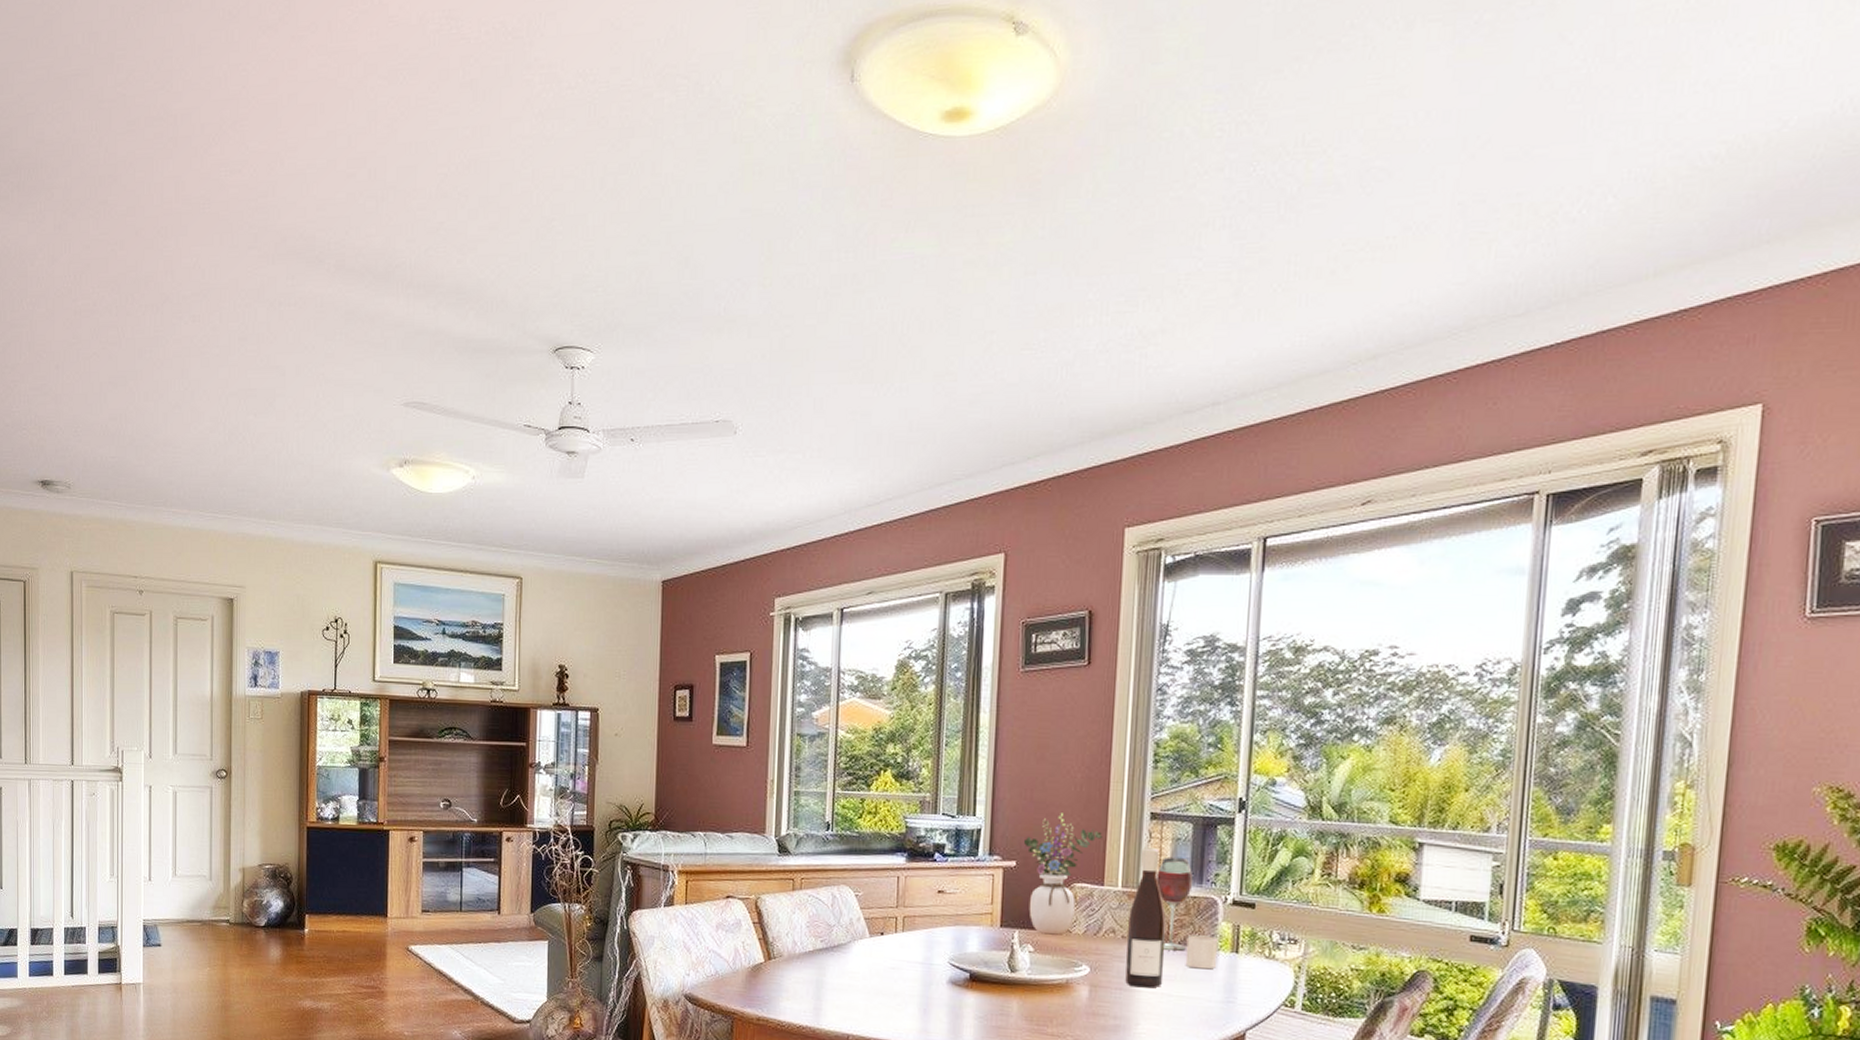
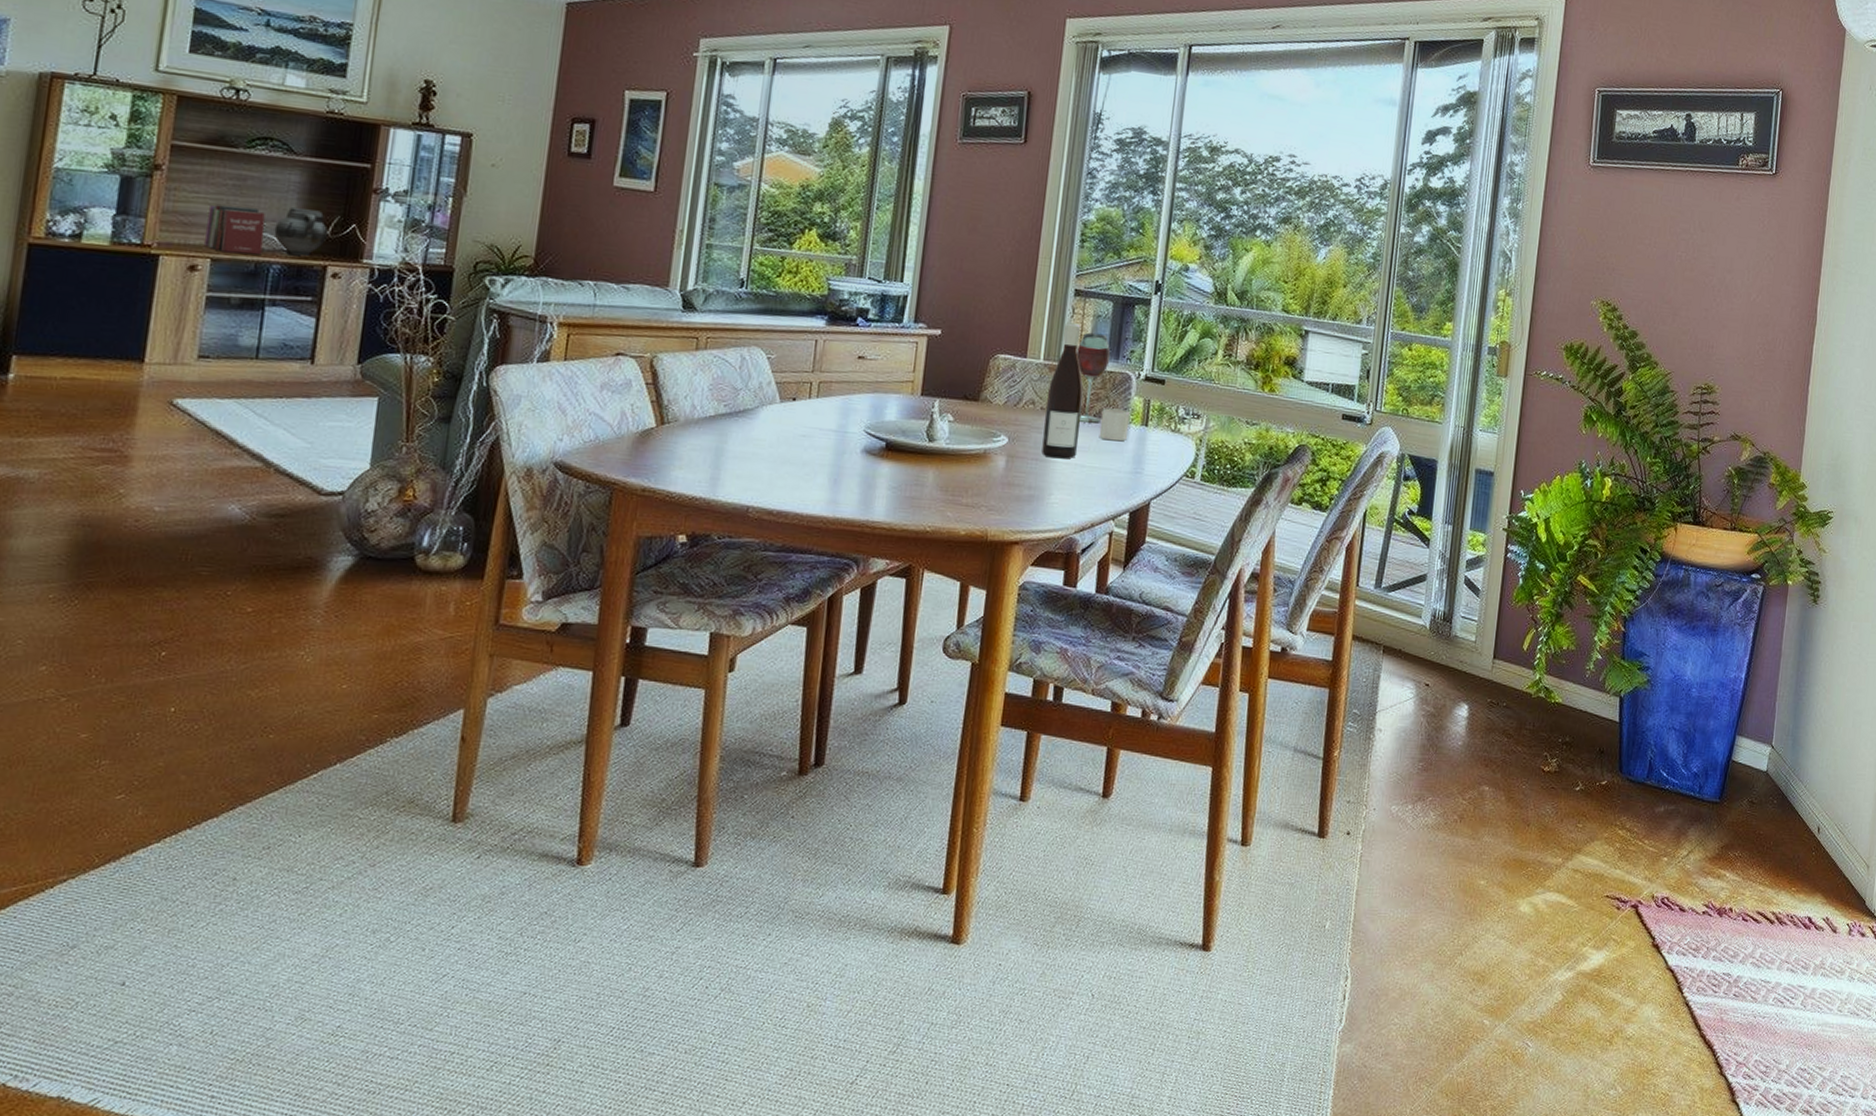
books: none [417,786,457,826] -> present [203,204,265,256]
ceramic pot: none [463,785,501,825] -> present [274,208,329,257]
bouquet: present [1023,813,1102,935] -> none [950,284,1028,405]

